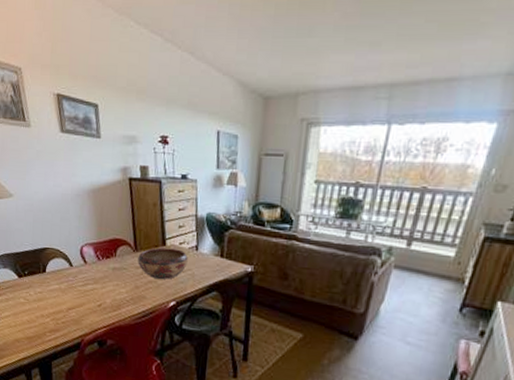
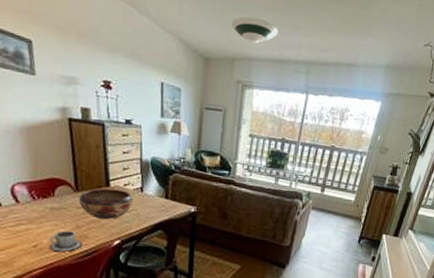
cup: none [111,290,141,312] -> present [49,230,83,252]
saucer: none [295,41,352,72] -> present [231,17,278,44]

